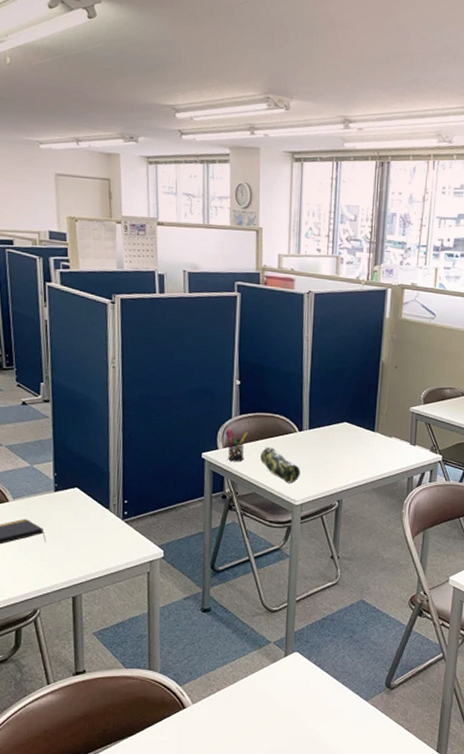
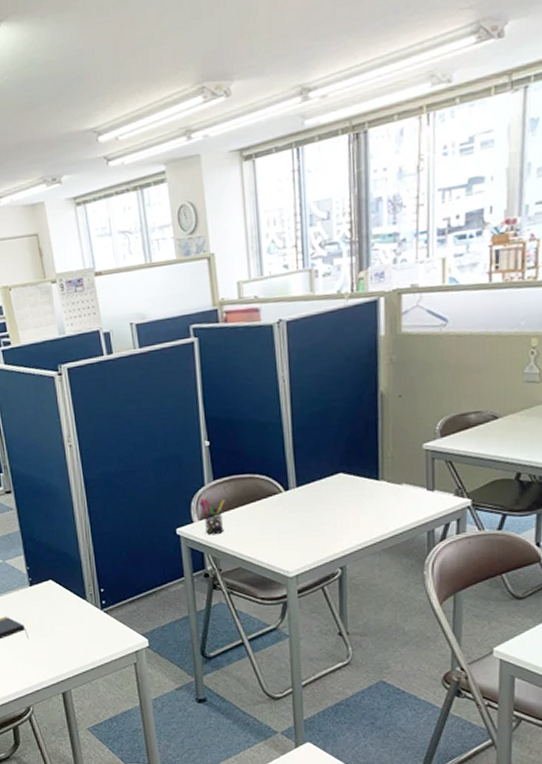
pencil case: present [260,447,300,483] -> none [242,513,292,553]

